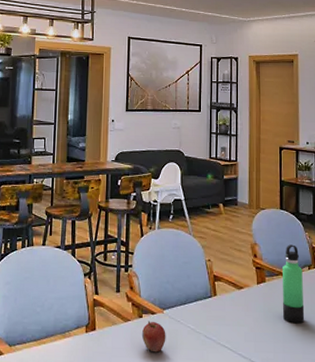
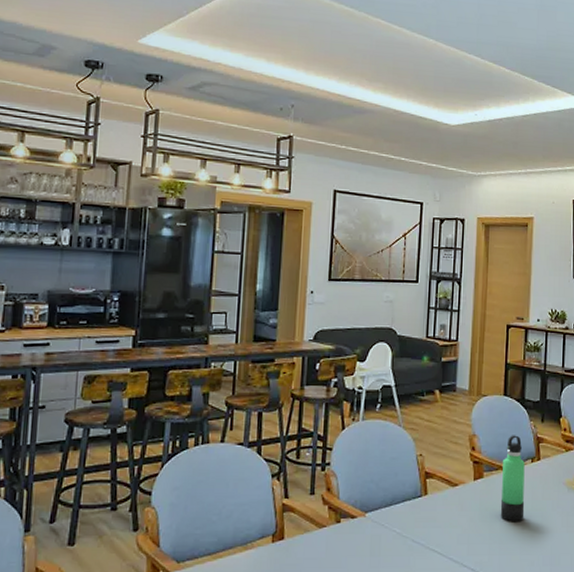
fruit: present [141,321,166,353] -> none [338,526,368,561]

